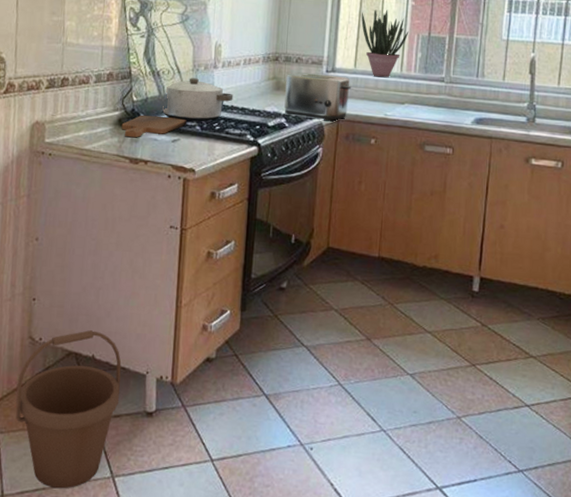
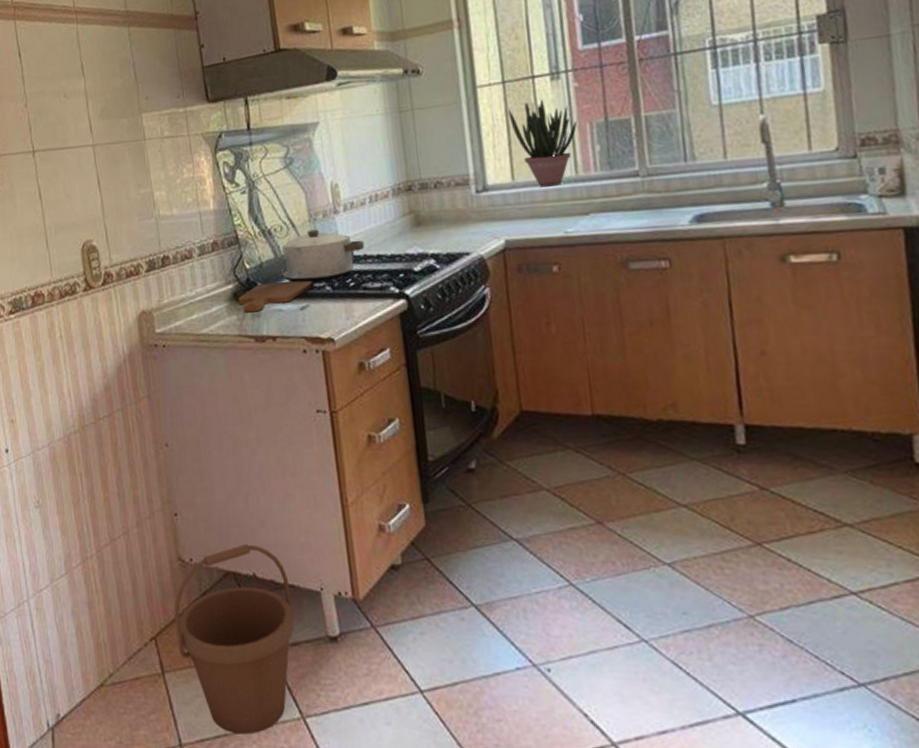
toaster: present [284,72,351,122] -> none [426,194,514,255]

